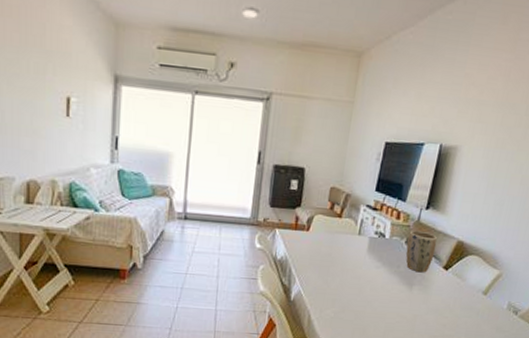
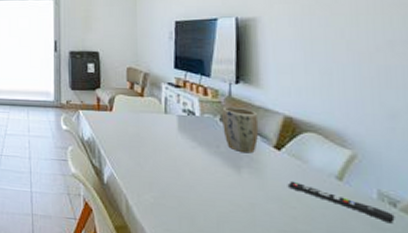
remote control: none [446,295,515,327] -> present [289,180,395,224]

